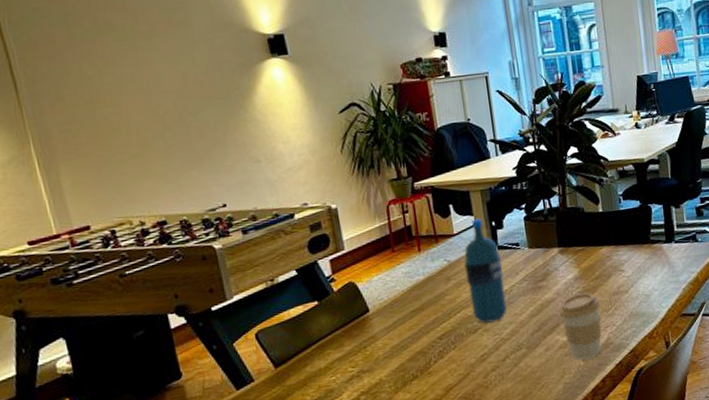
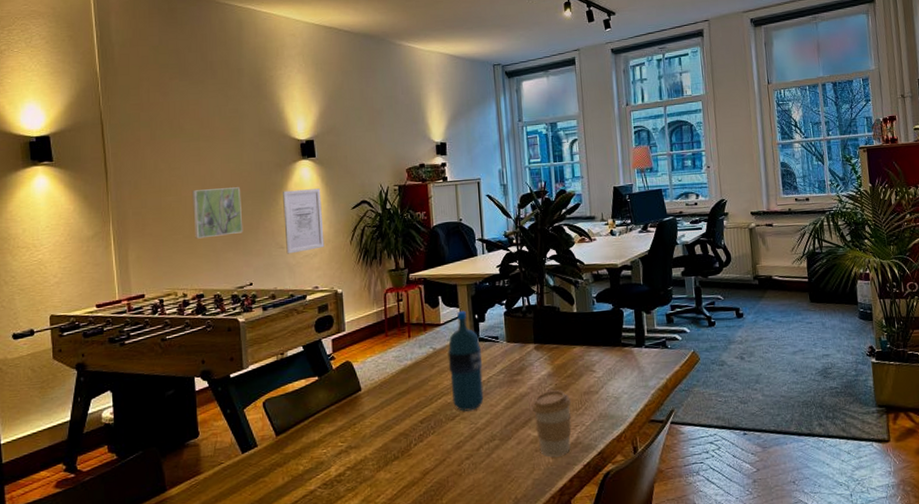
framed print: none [135,93,207,158] -> present [193,187,243,239]
wall art: none [251,91,310,169] -> present [283,188,325,254]

